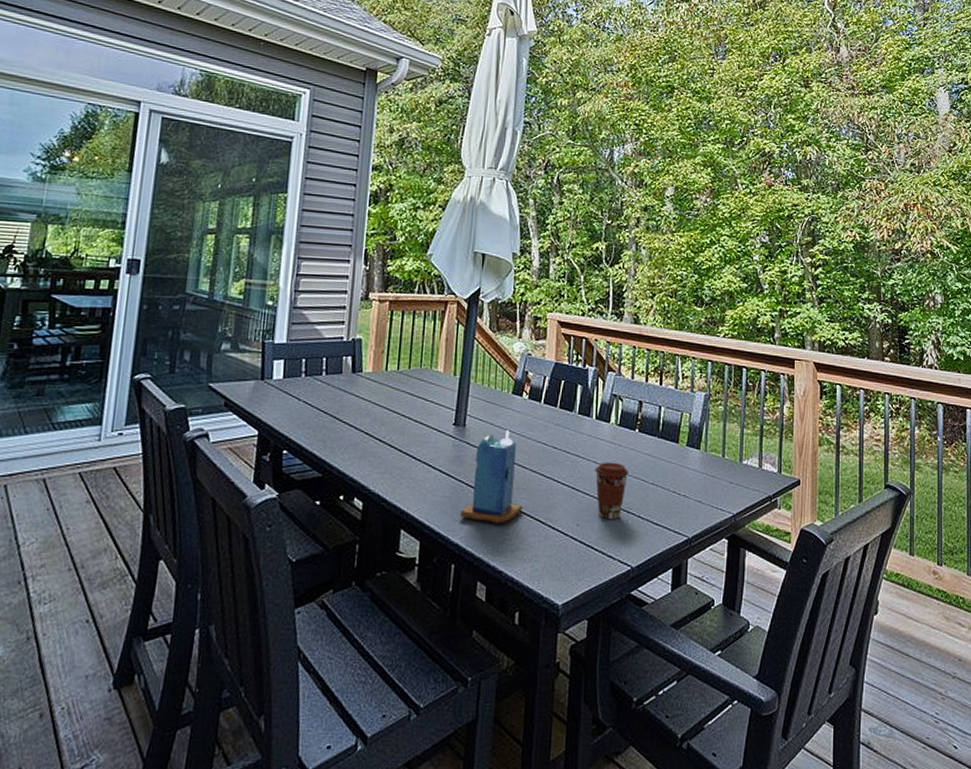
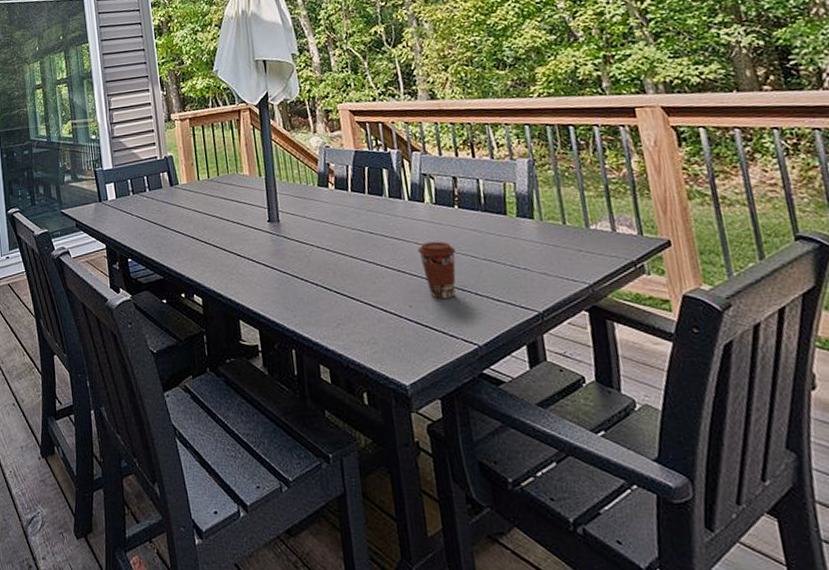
candle: present [461,430,523,523] -> none [291,221,351,310]

